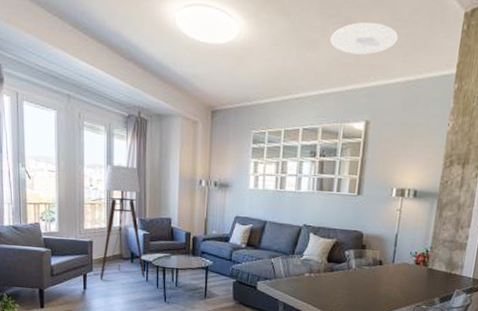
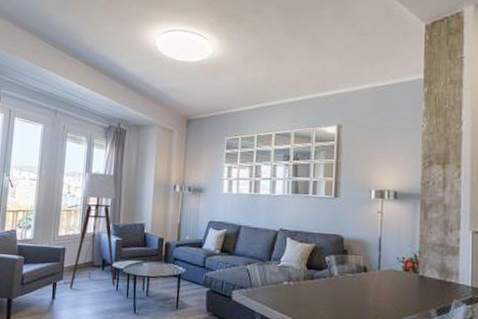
ceiling light: present [330,21,399,55] -> none [298,37,364,66]

